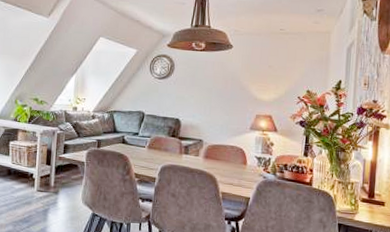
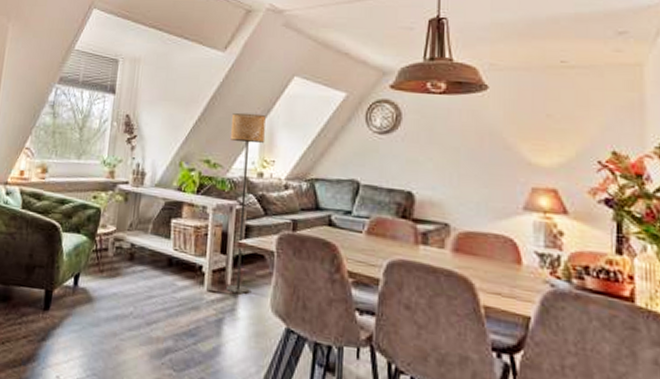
floor lamp: none [51,63,79,192] -> present [226,112,266,294]

